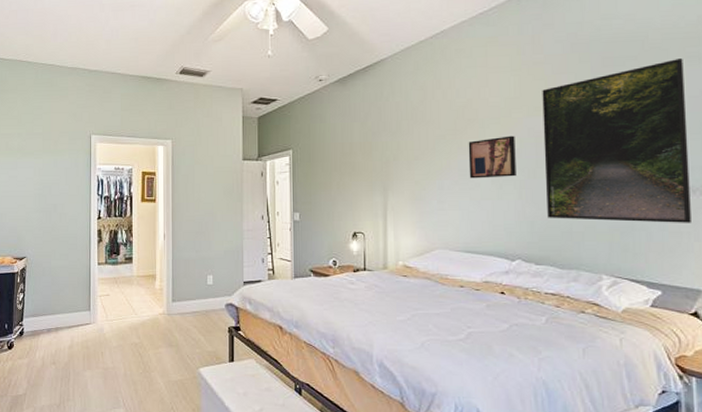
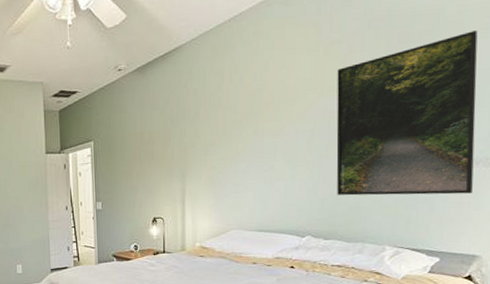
wall art: present [468,135,516,179] -> none [264,116,309,161]

